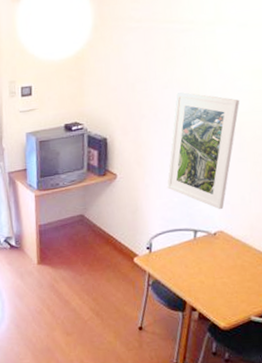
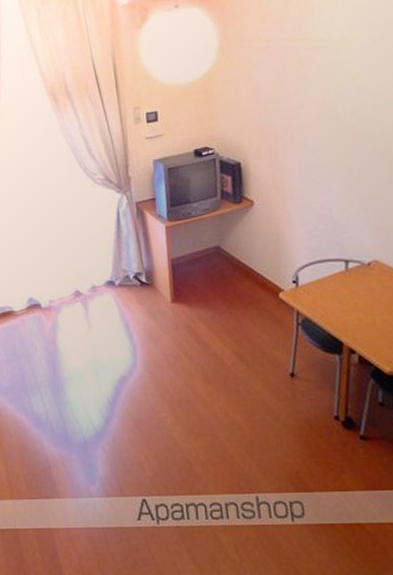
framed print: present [167,91,239,210] -> none [310,110,384,237]

